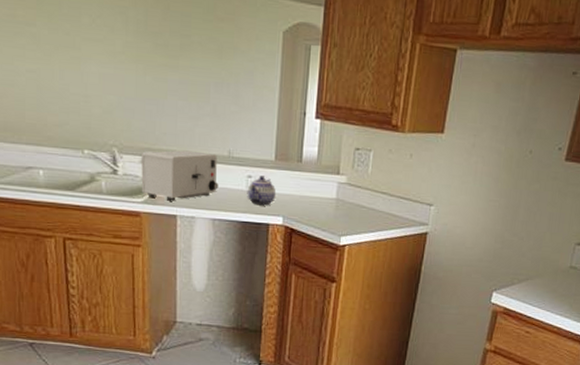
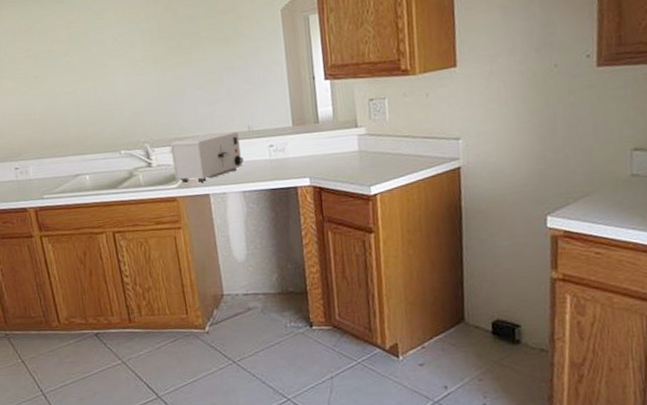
teapot: present [247,175,277,206] -> none [271,142,300,171]

